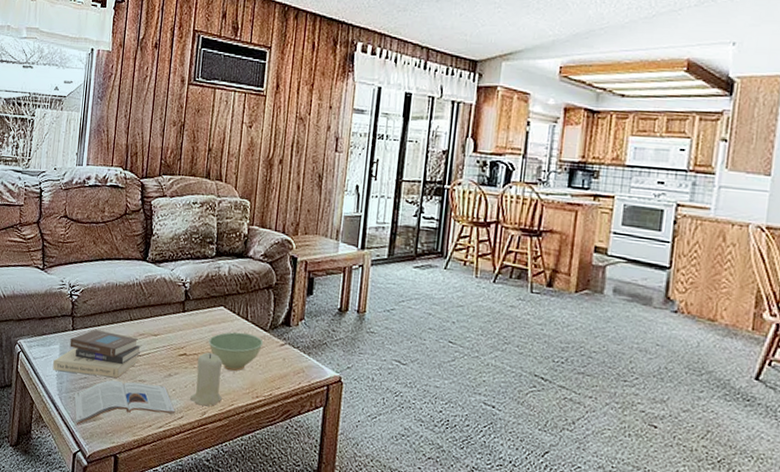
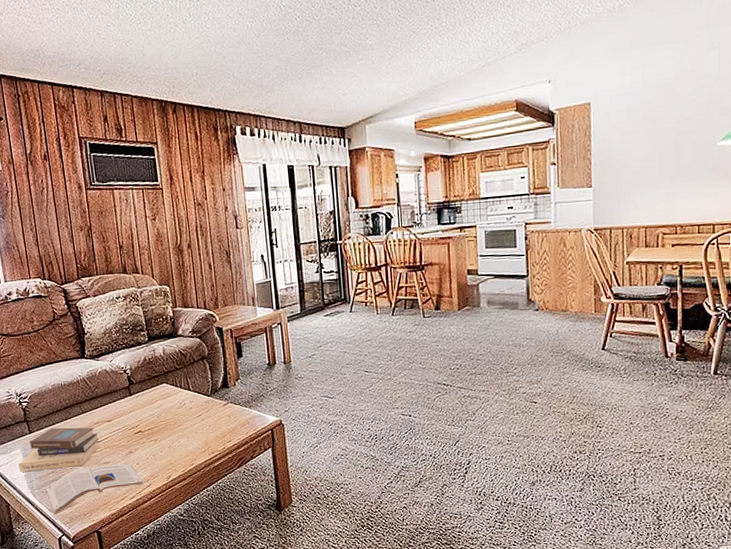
candle: present [189,352,223,406] -> none [153,424,183,471]
bowl: present [208,332,264,372] -> none [159,401,209,437]

